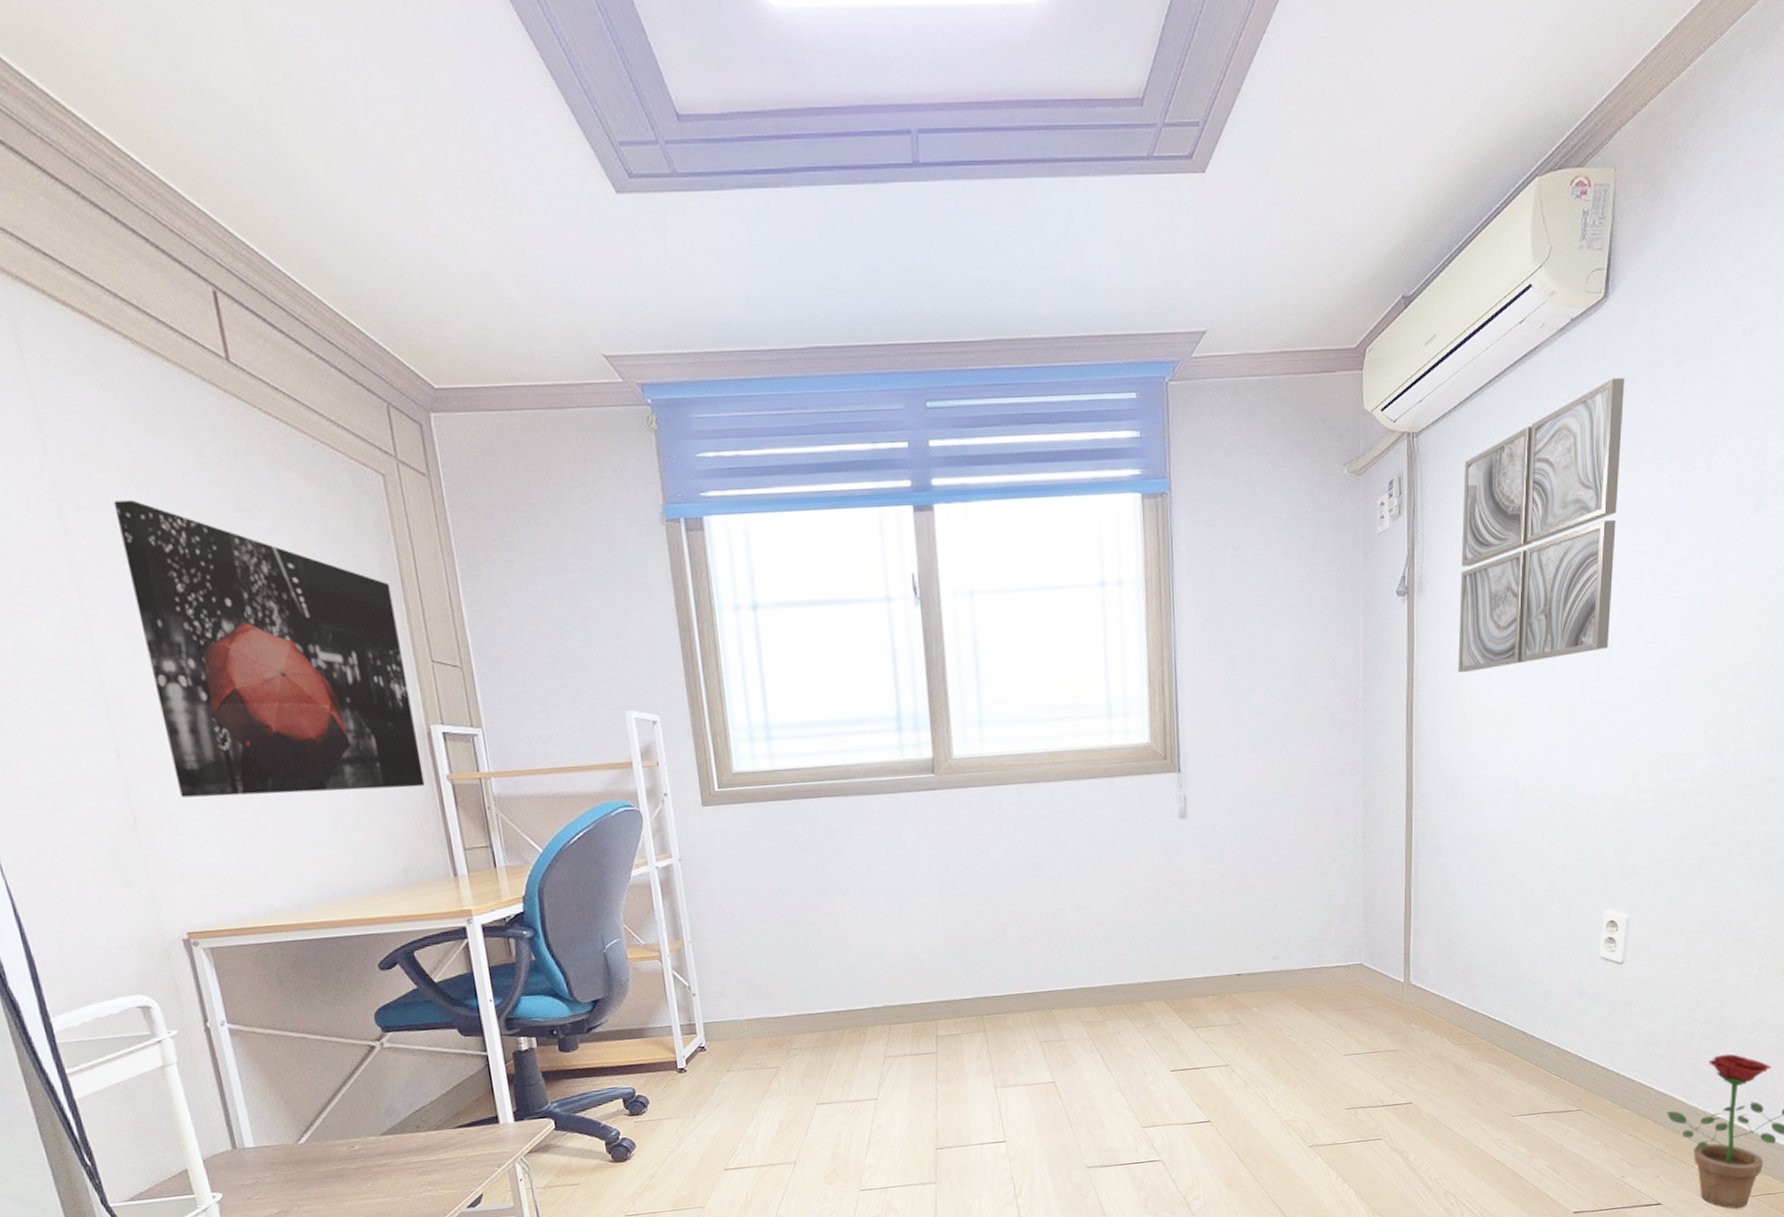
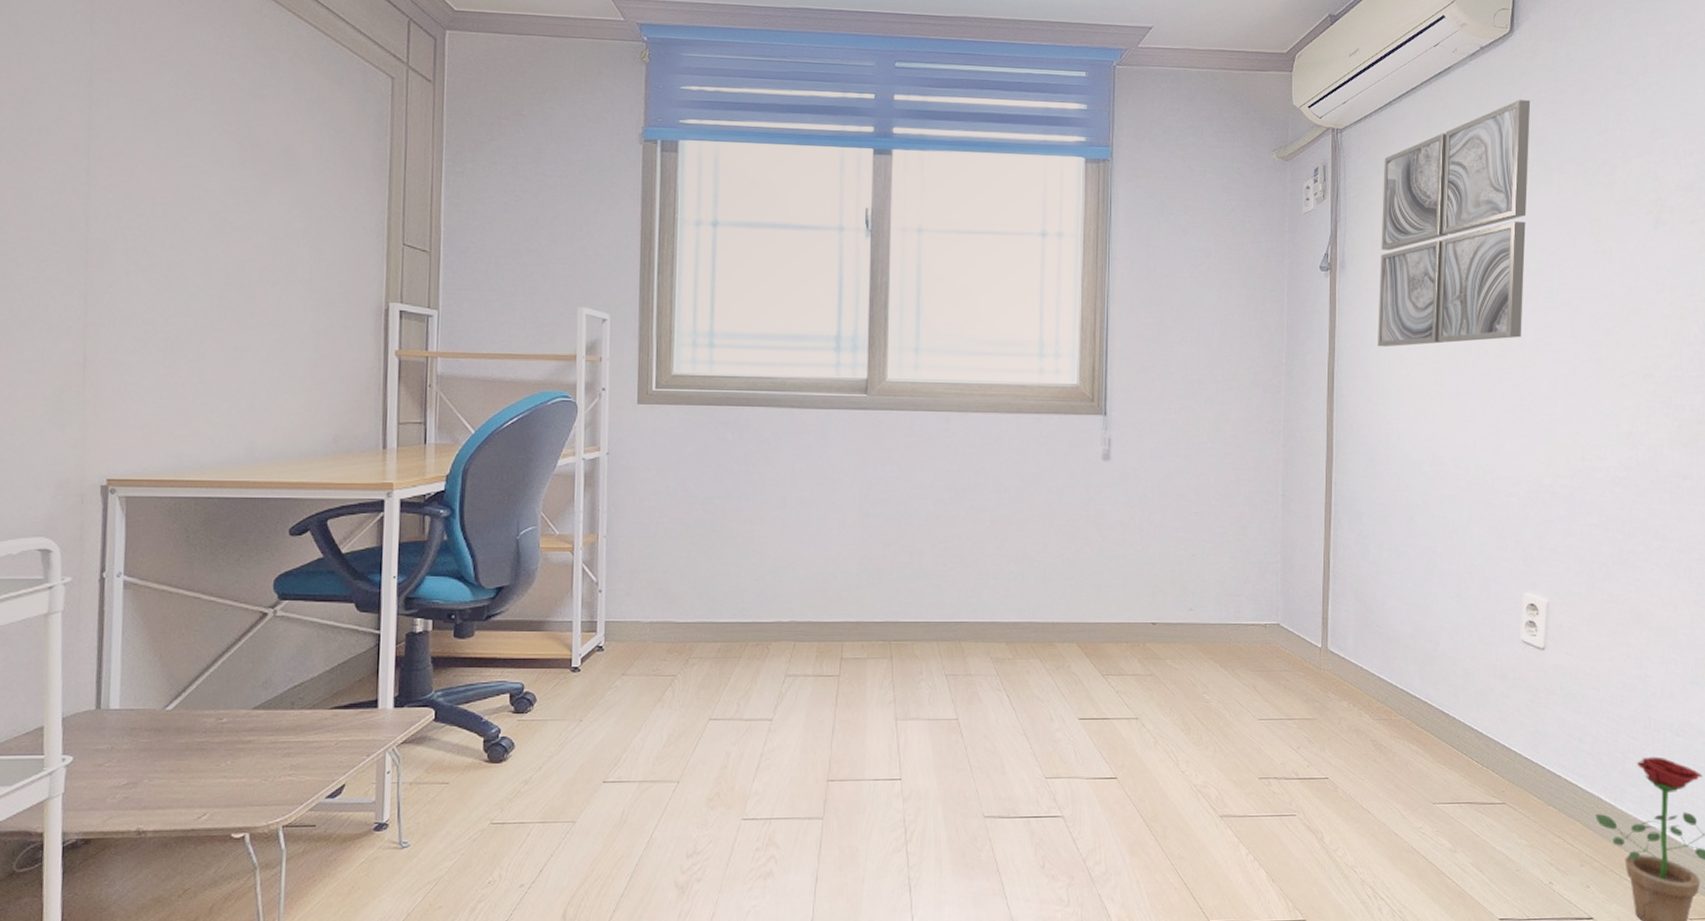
wall art: present [113,500,425,798] -> none [135,77,378,359]

